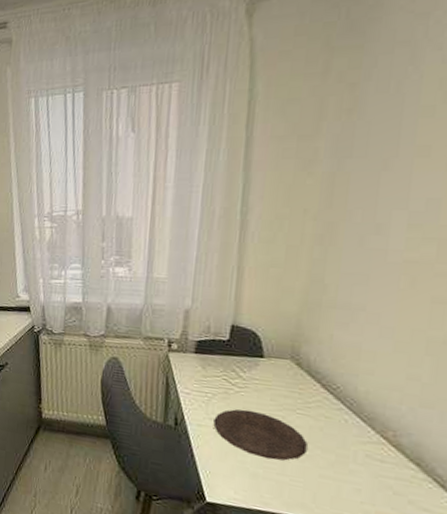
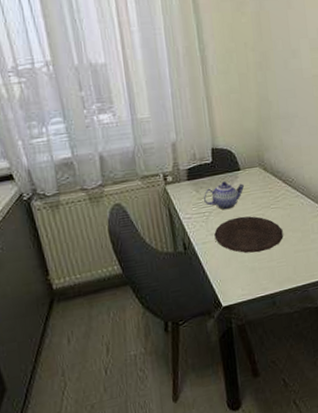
teapot: none [210,364,266,398] -> present [204,181,245,210]

